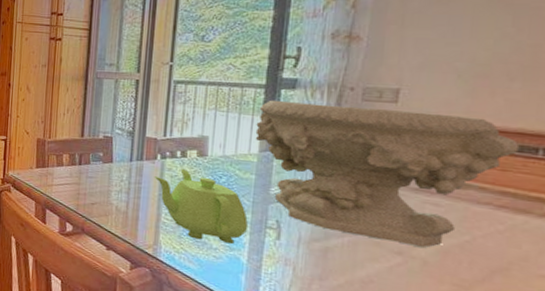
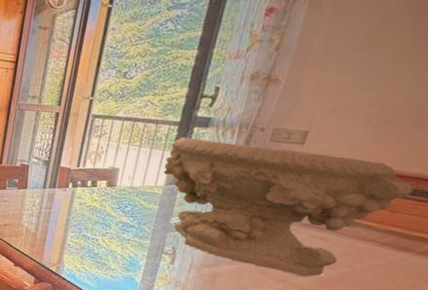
teapot: present [154,169,248,244] -> none [64,197,147,266]

